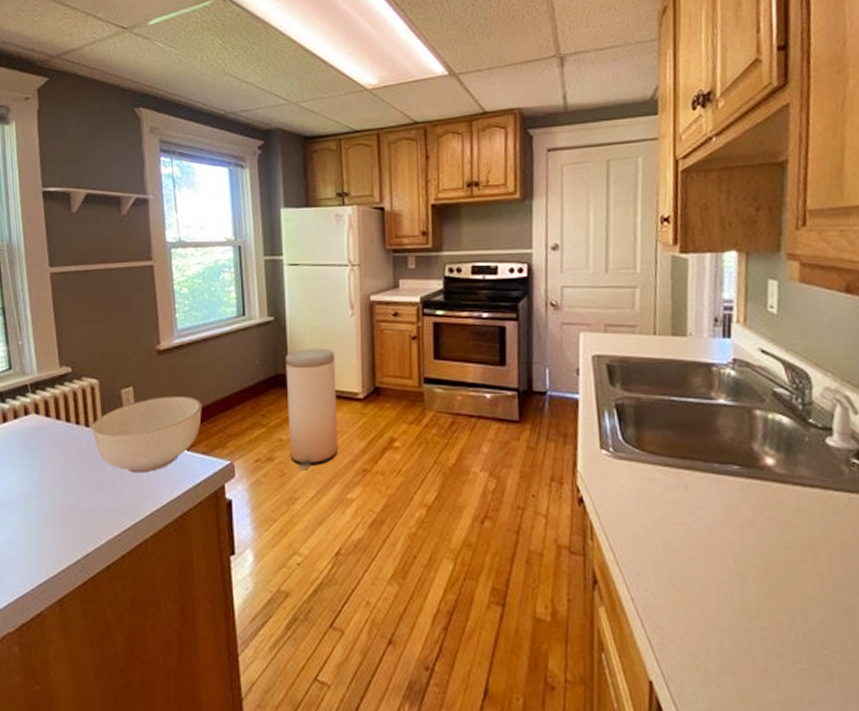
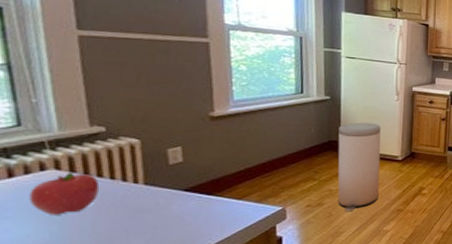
fruit: none [17,416,68,463] -> present [29,172,100,215]
bowl: present [91,395,202,473] -> none [129,155,257,220]

